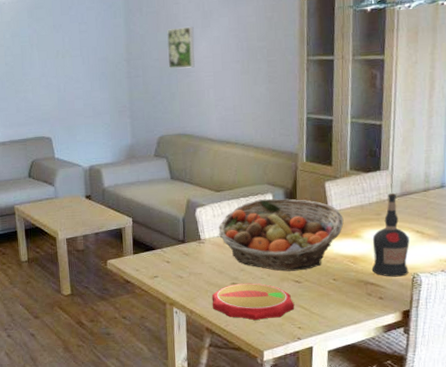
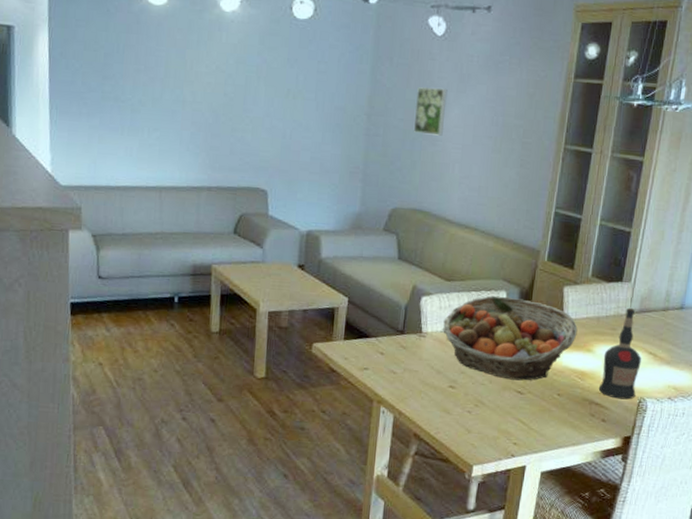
plate: present [211,283,295,320] -> none [424,387,514,431]

